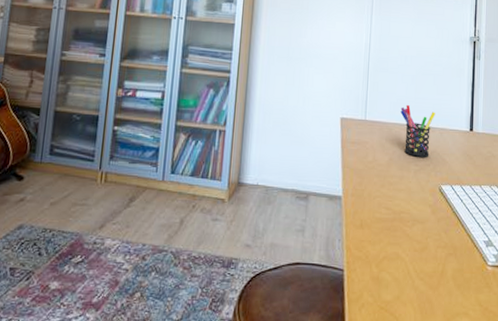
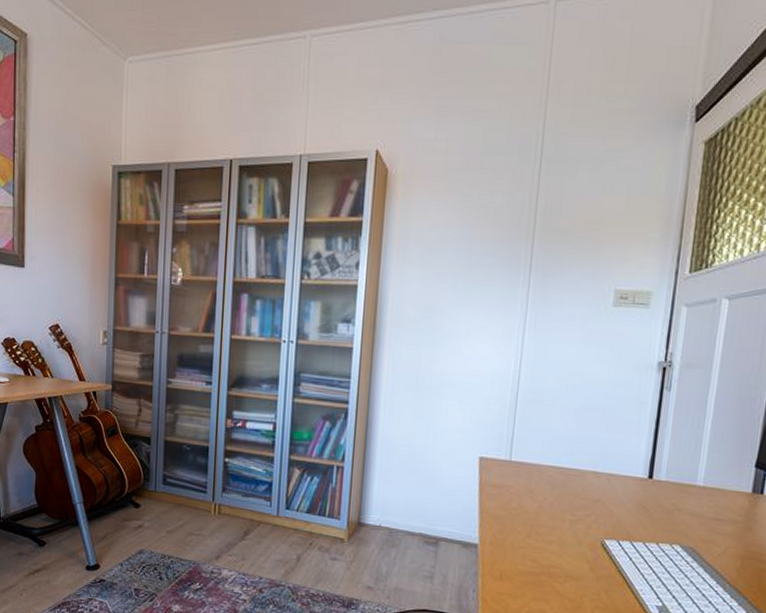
pen holder: present [400,104,436,157] -> none [556,444,603,507]

